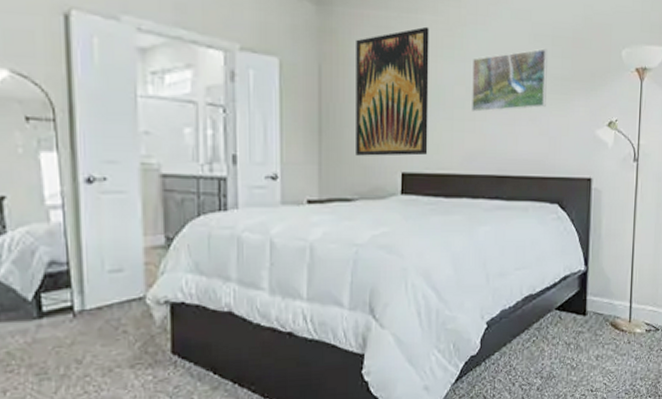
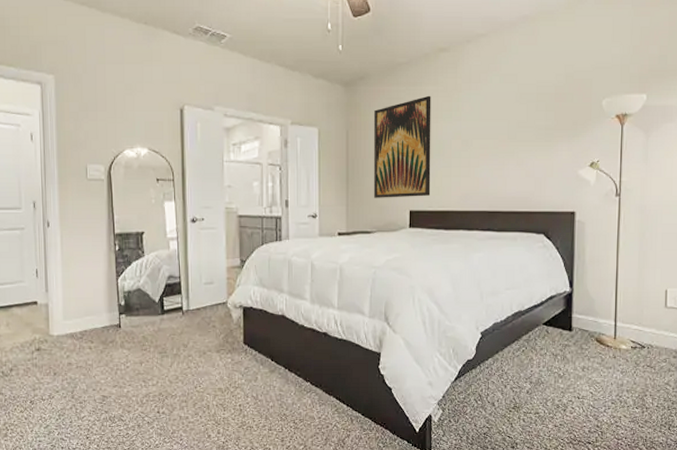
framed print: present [472,48,548,112] -> none [467,105,532,160]

